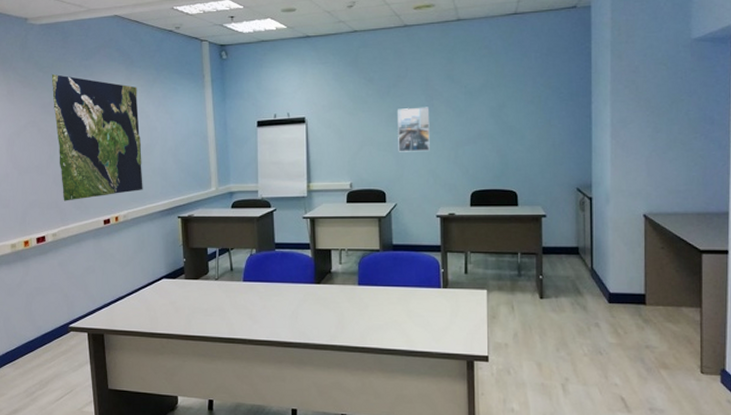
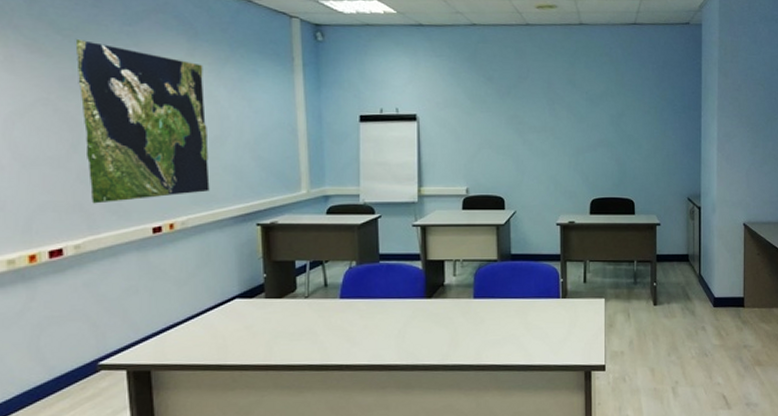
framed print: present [398,107,430,152] -> none [518,110,551,157]

